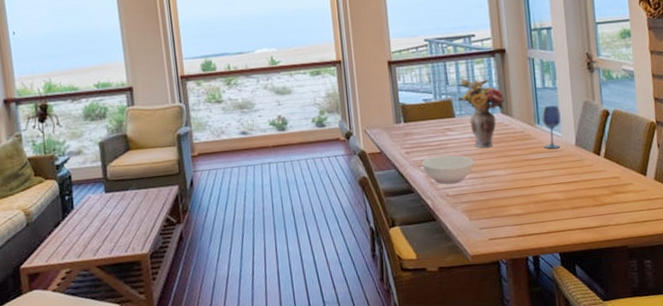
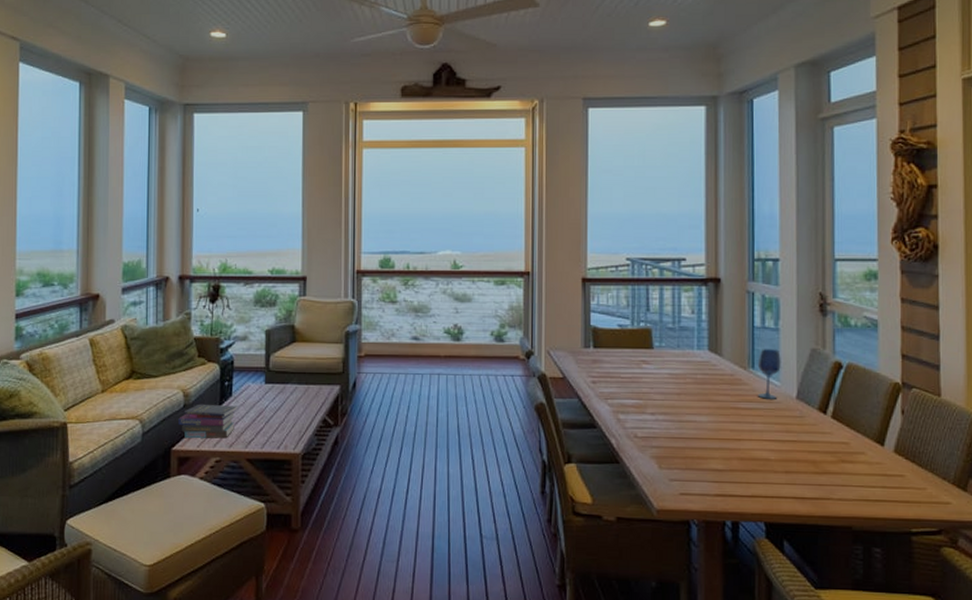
books: none [23,217,82,256] -> present [178,403,238,439]
bowl: present [422,155,474,184] -> none [610,391,671,423]
flower arrangement: present [457,78,506,148] -> none [658,306,716,388]

